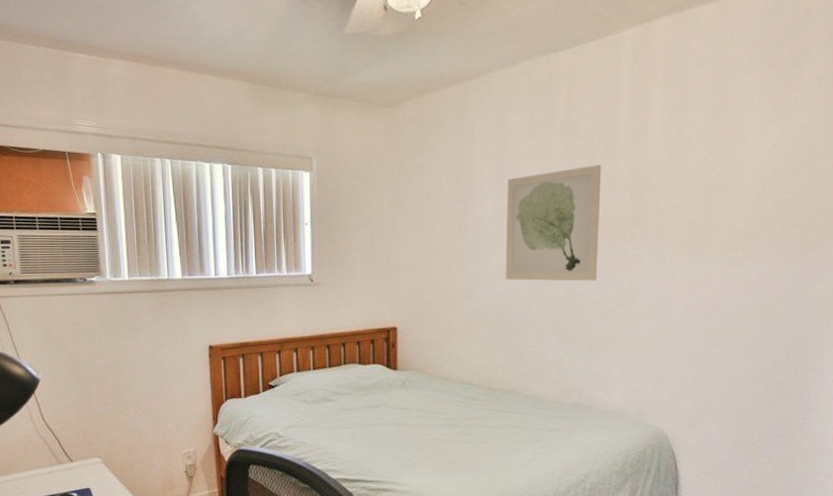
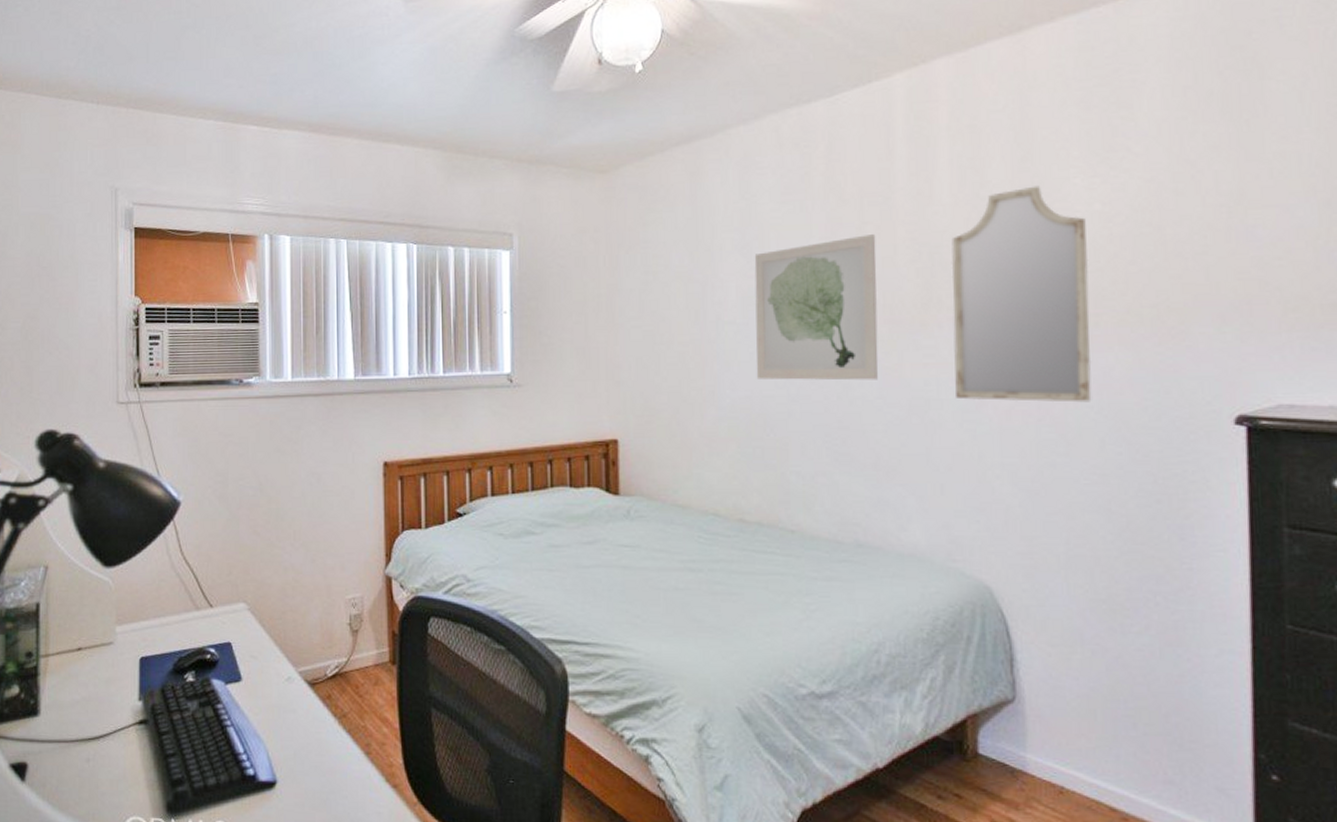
home mirror: none [653,128,759,299] -> present [951,186,1092,403]

